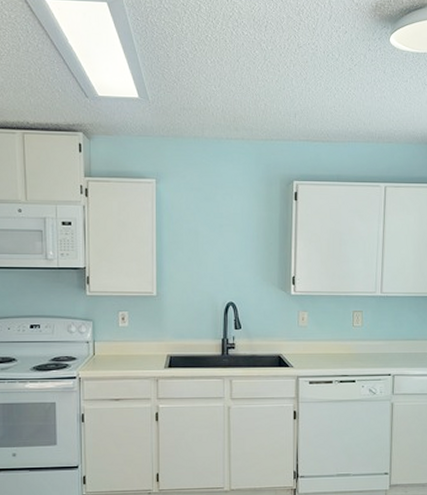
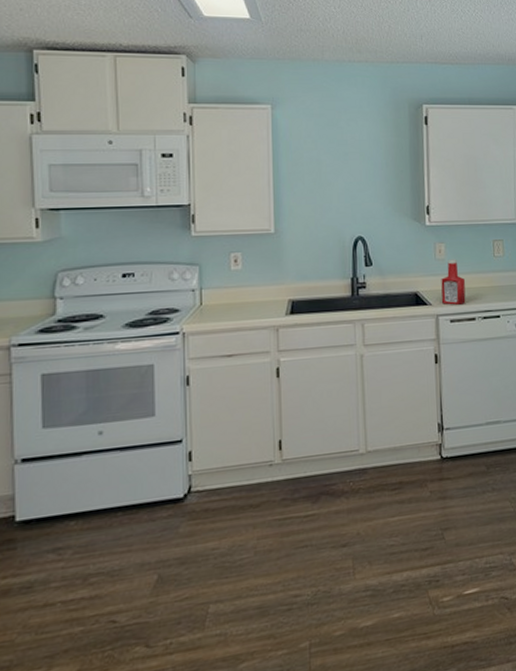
ketchup bottle: none [302,327,325,368] -> present [441,259,466,305]

